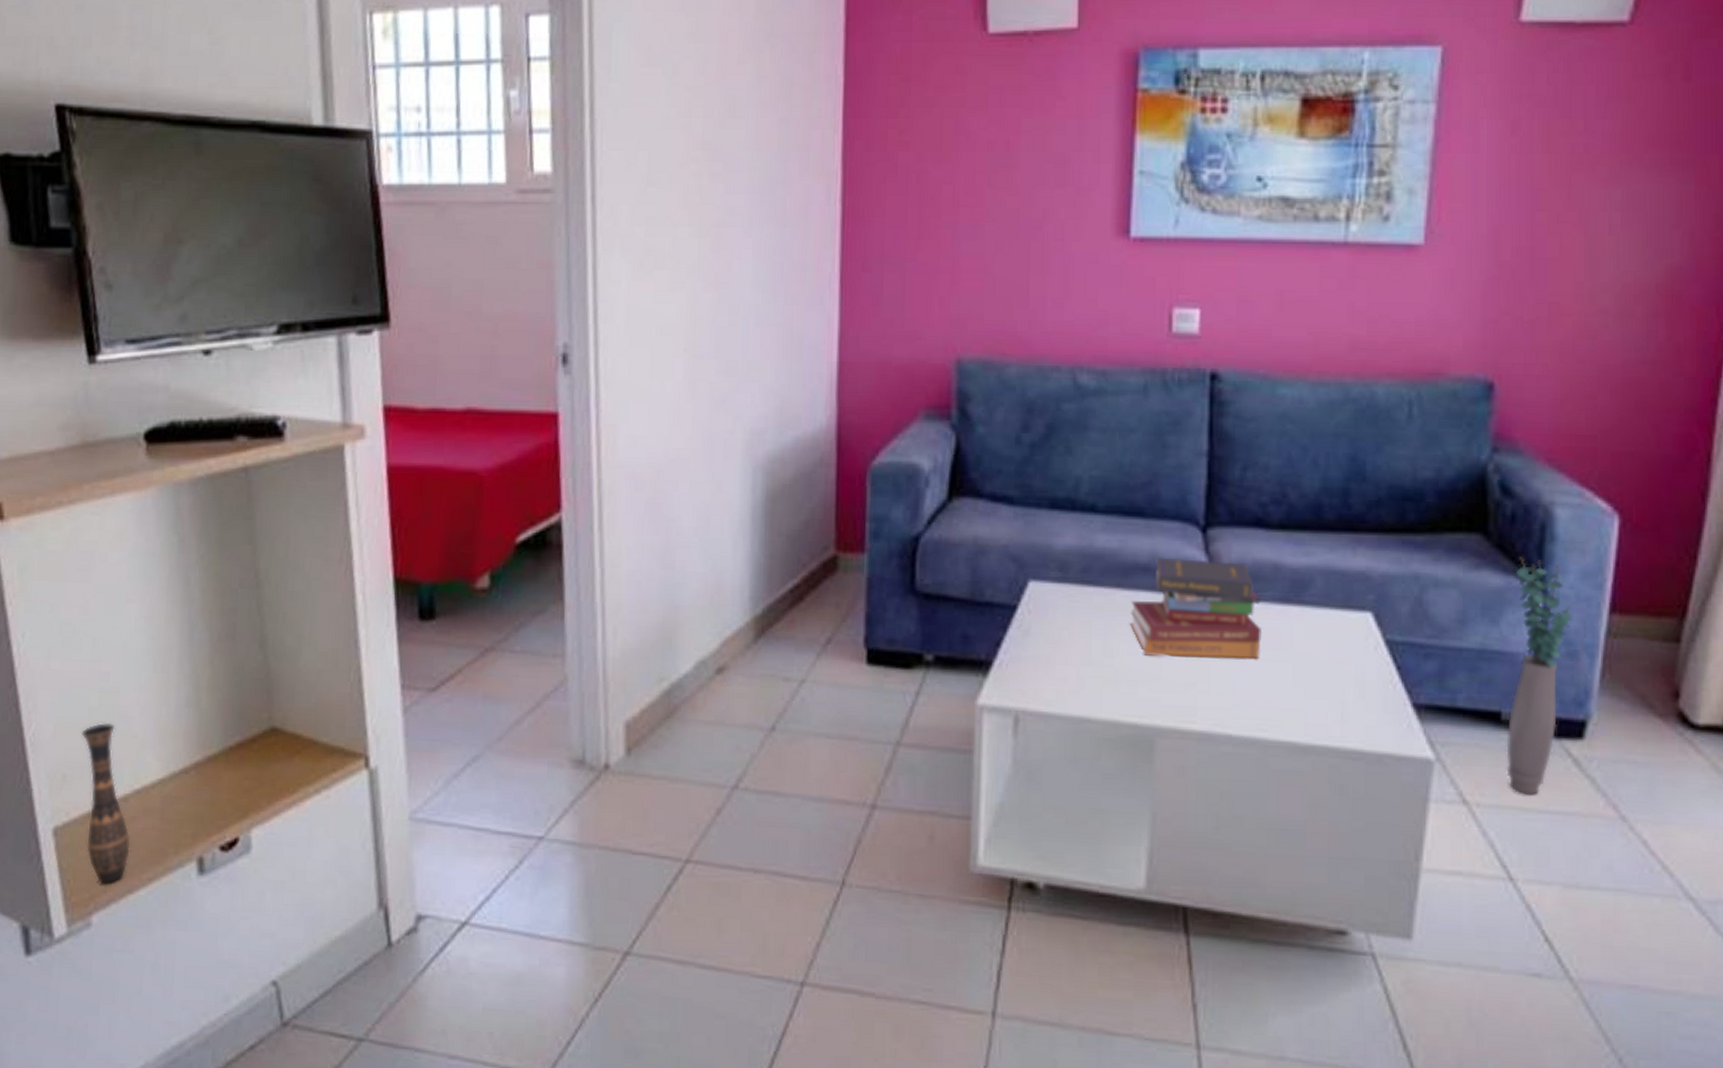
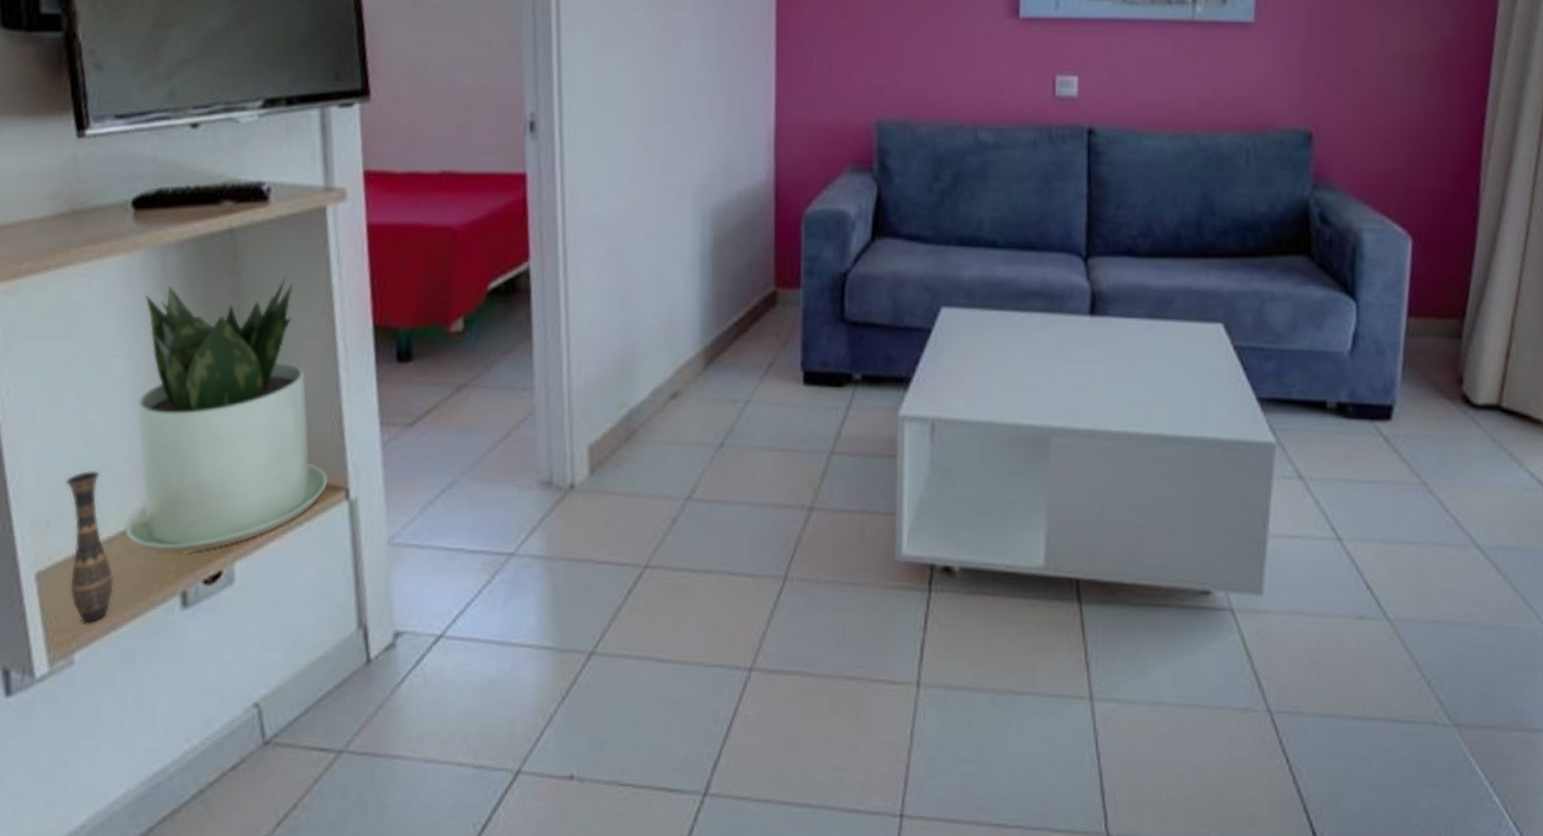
planter: none [140,521,347,816] -> present [125,276,328,553]
books: present [1130,557,1262,660] -> none [1027,283,1135,367]
vase: present [1506,556,1572,795] -> none [1331,273,1379,469]

